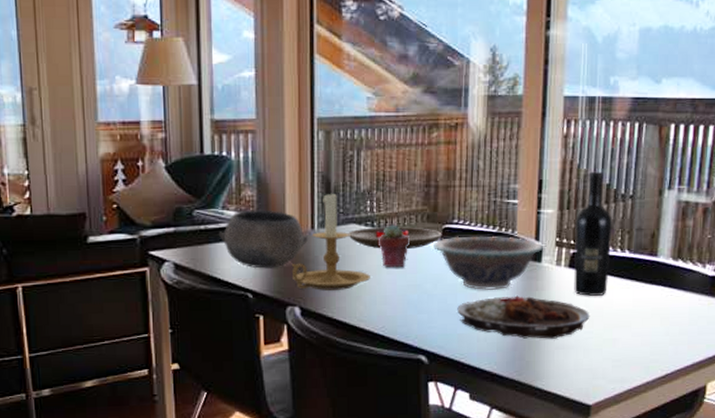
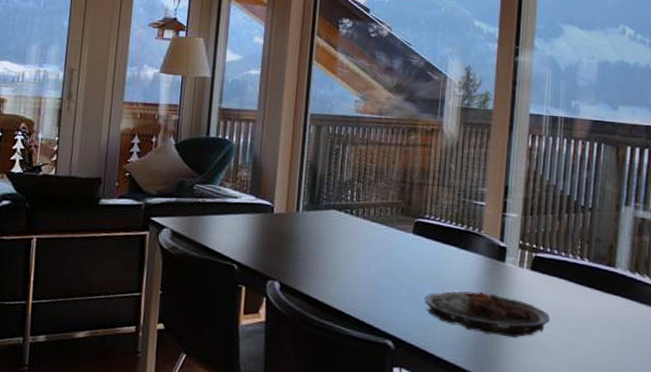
bowl: present [219,210,309,269] -> none [214,188,294,244]
candle holder: present [291,190,370,291] -> none [275,178,346,270]
plate: present [348,227,442,249] -> none [329,214,414,238]
potted succulent: present [377,224,409,268] -> none [355,214,384,255]
decorative bowl: present [432,236,544,290] -> none [405,230,508,284]
wine bottle: present [574,171,613,296] -> none [535,182,573,300]

